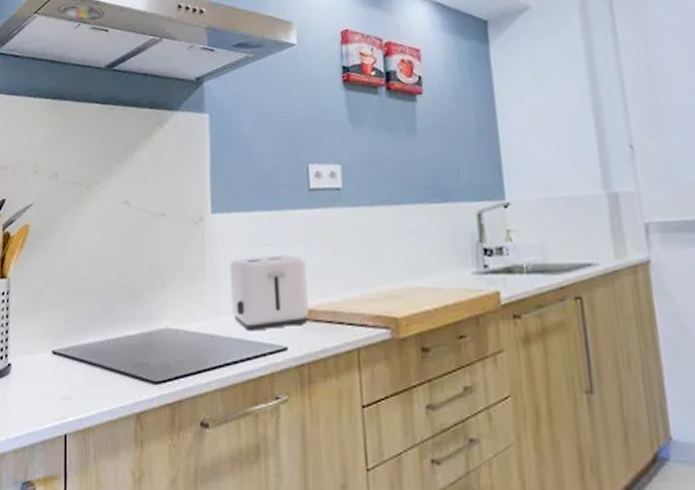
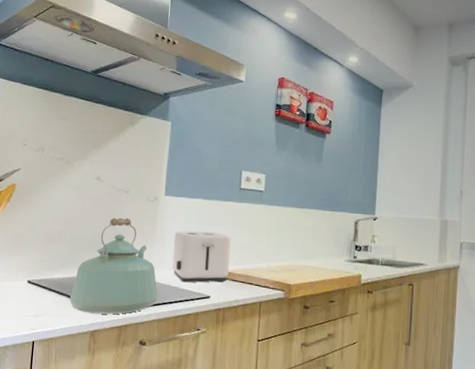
kettle: none [105,250,218,390] -> present [69,217,158,315]

